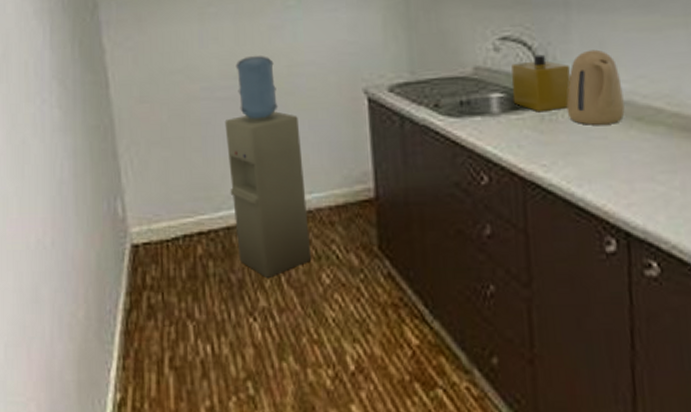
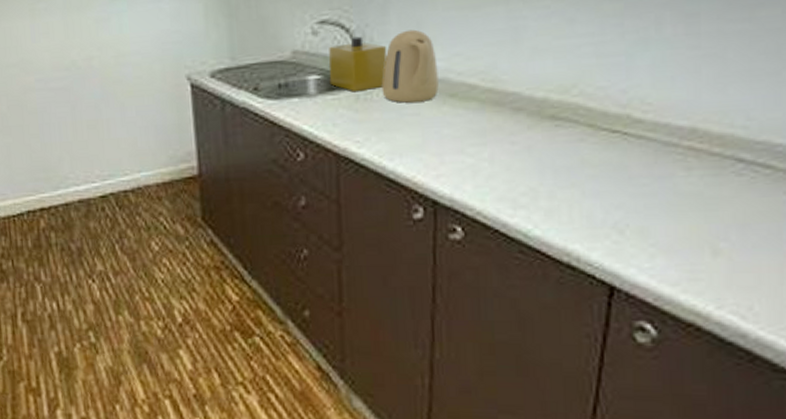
water cooler: present [224,55,312,278] -> none [59,46,142,246]

